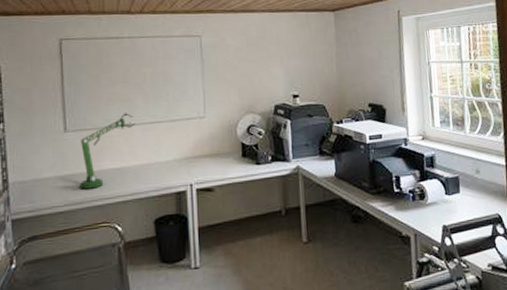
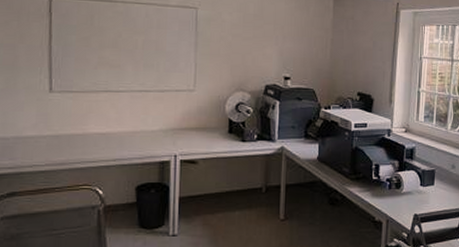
desk lamp: present [79,113,135,189] -> none [62,79,123,151]

